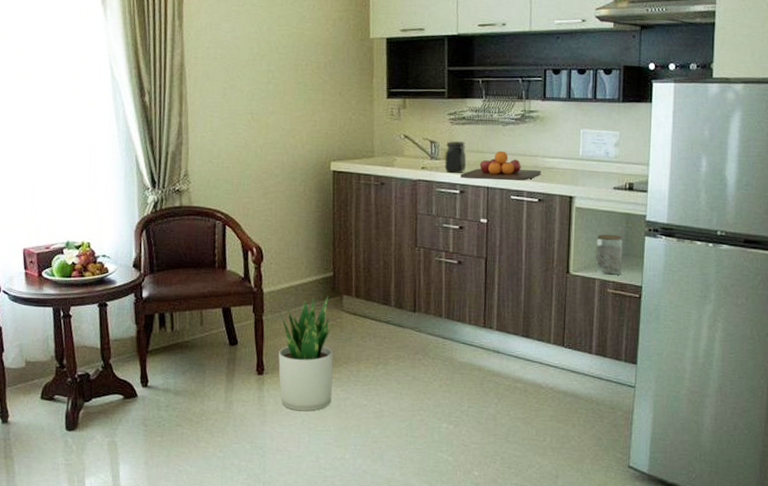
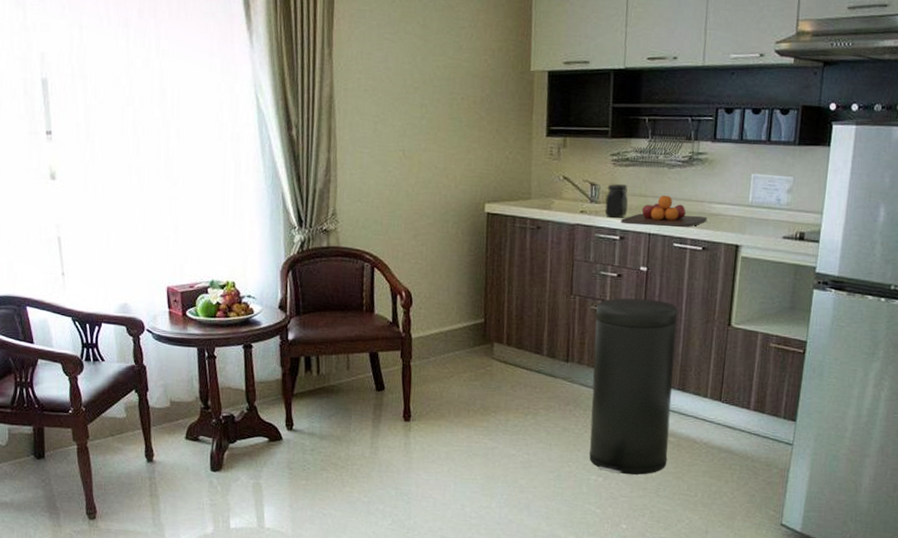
planter: present [278,296,335,412] -> none [425,343,484,460]
pedal bin: none [439,249,519,421] -> present [589,298,678,475]
jar: present [595,234,623,276] -> none [758,285,790,330]

